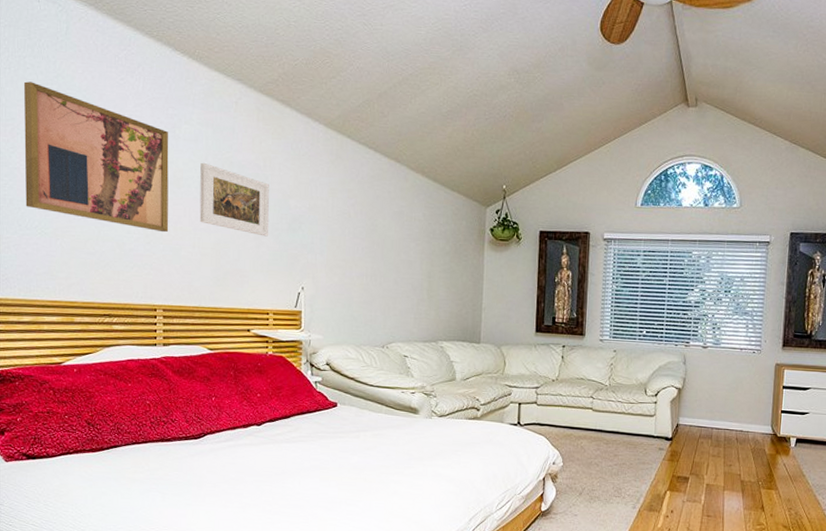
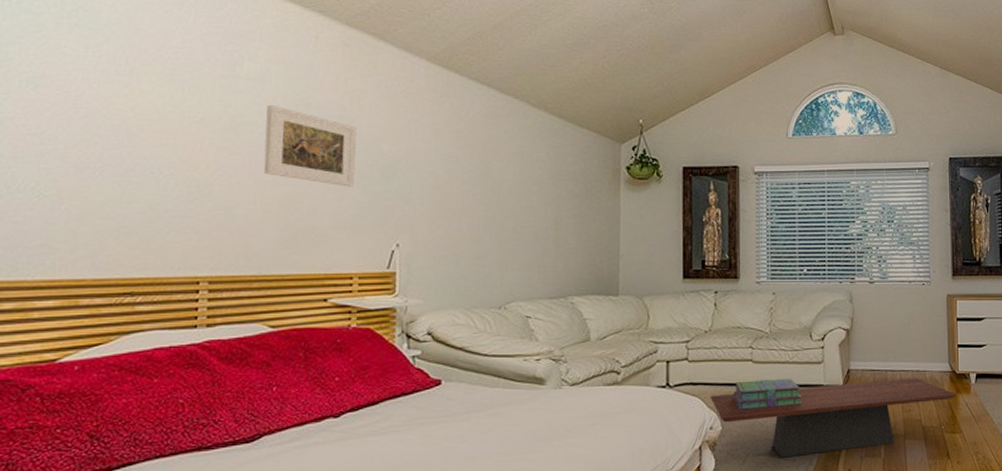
wall art: present [23,81,169,233] -> none [18,15,227,188]
coffee table: none [554,435,776,495] -> present [710,377,957,458]
stack of books: none [574,426,634,451] -> present [733,378,802,410]

